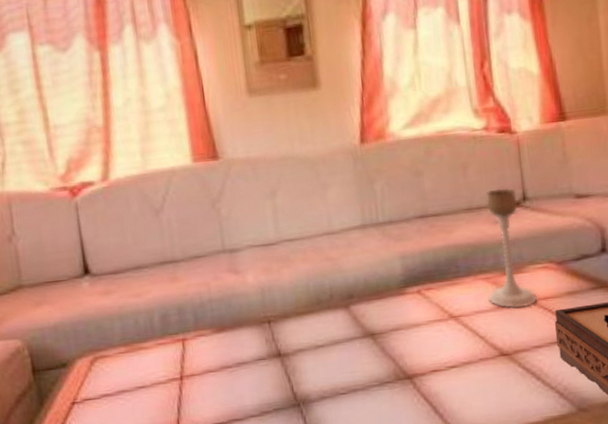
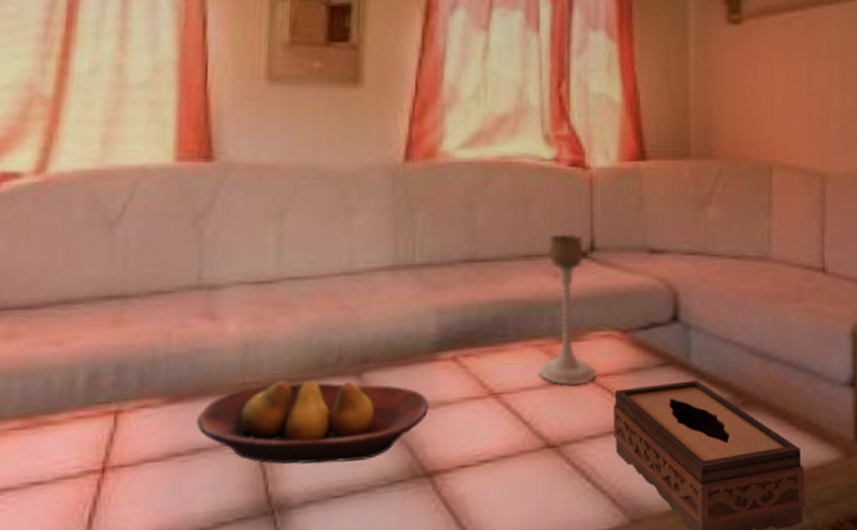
fruit bowl: none [236,312,404,372] -> present [196,379,429,464]

